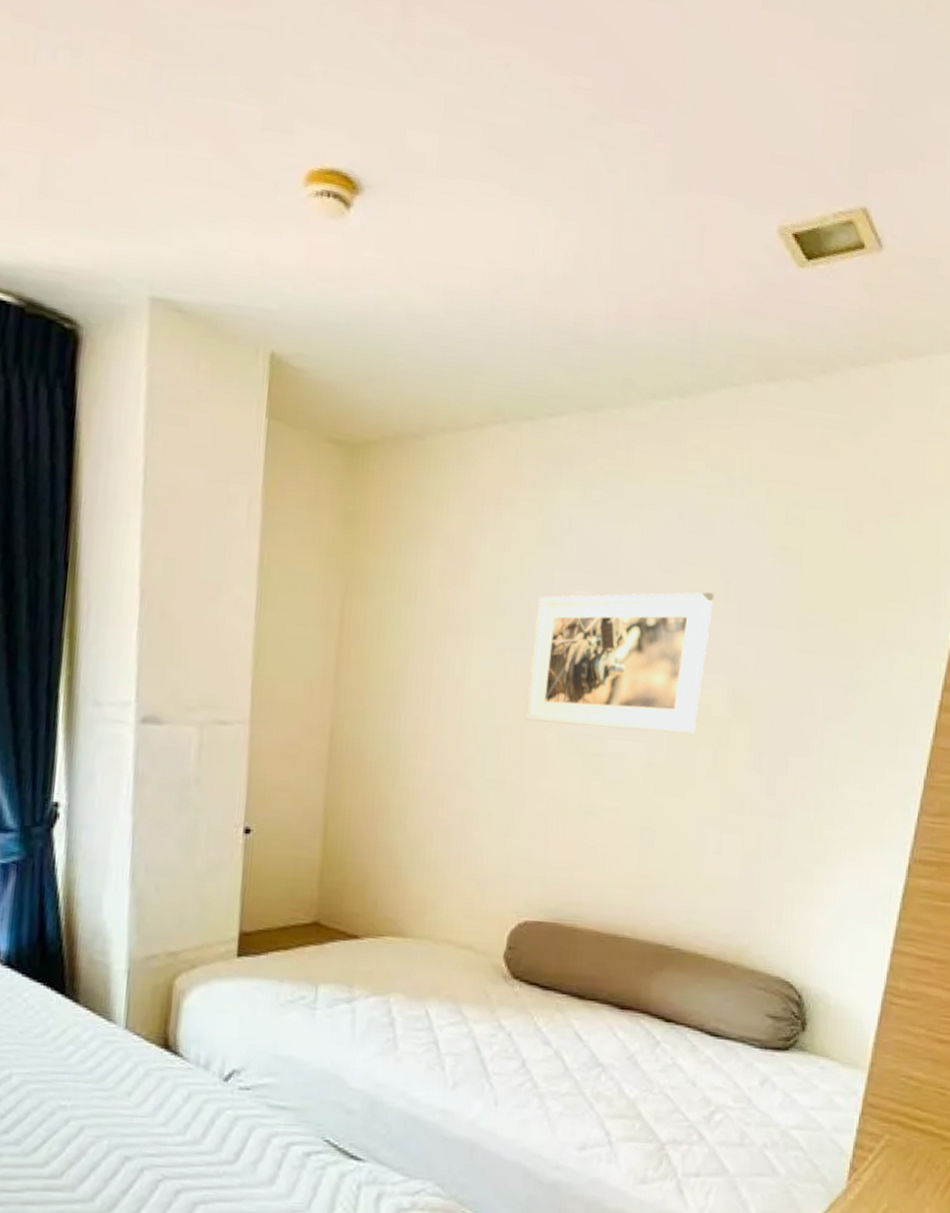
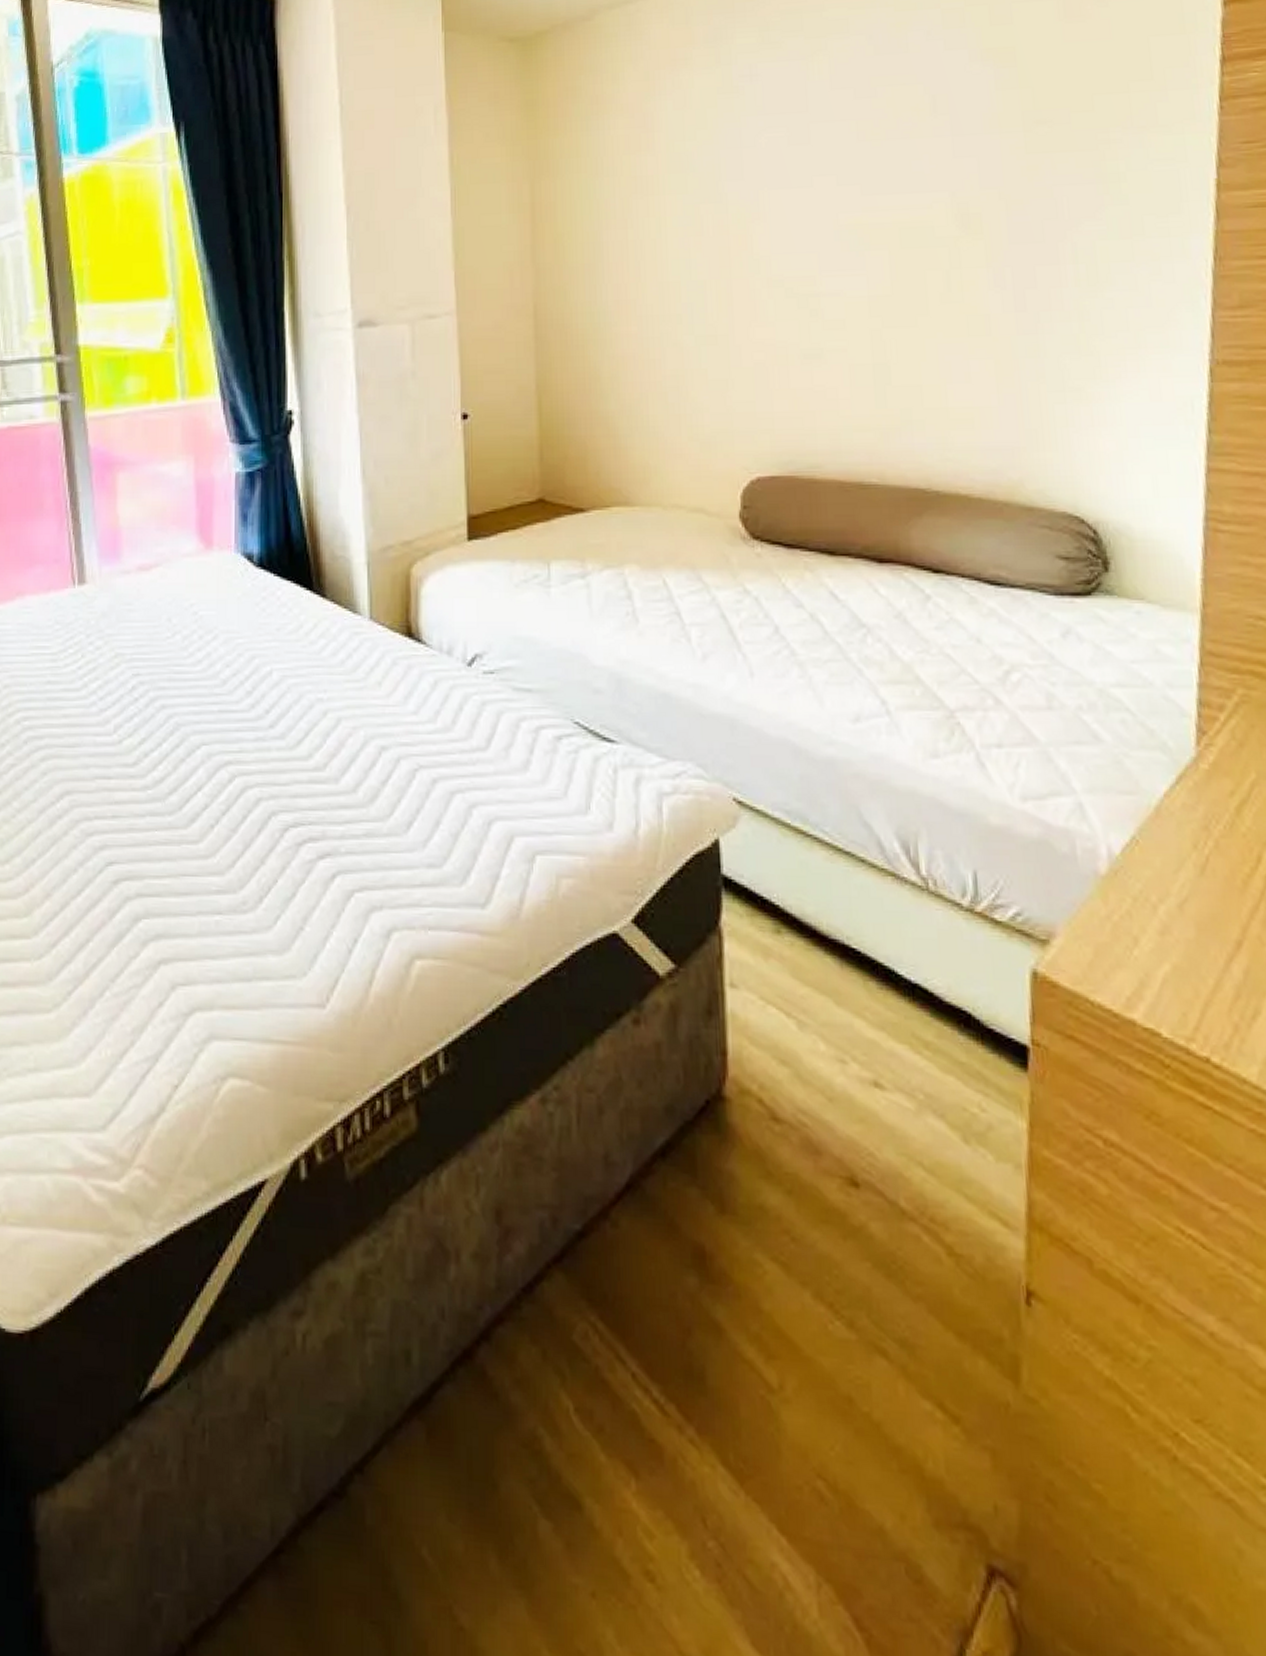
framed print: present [525,592,714,734] -> none [727,110,920,272]

